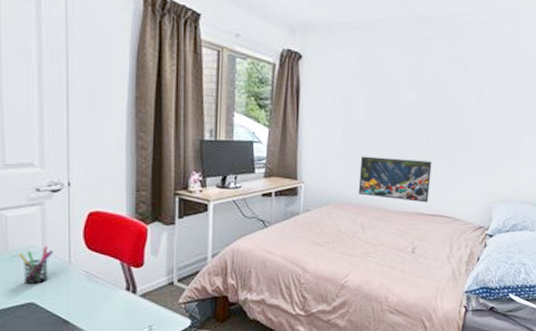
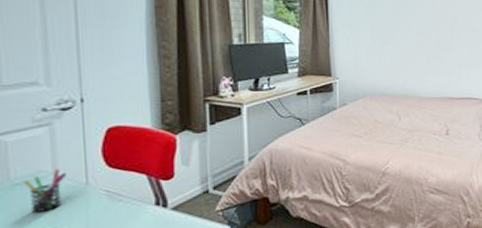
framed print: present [358,156,432,203] -> none [391,49,457,88]

